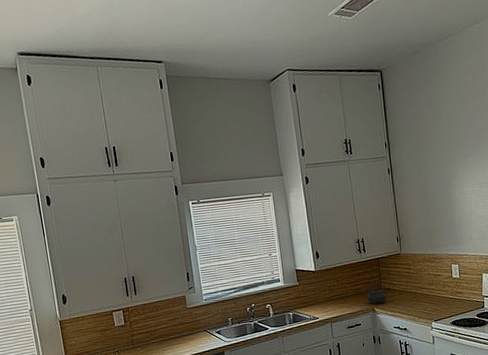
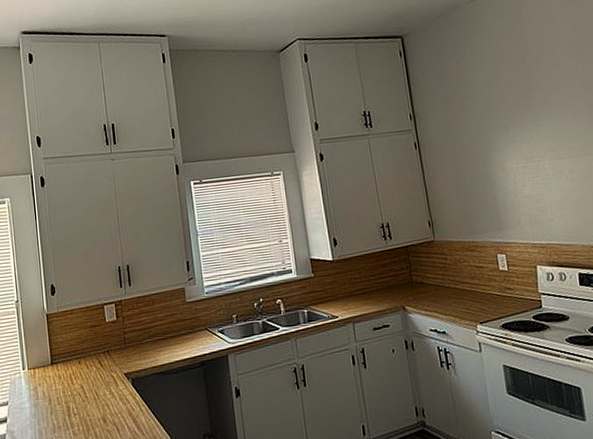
kettle: present [367,281,387,305] -> none [395,273,420,302]

